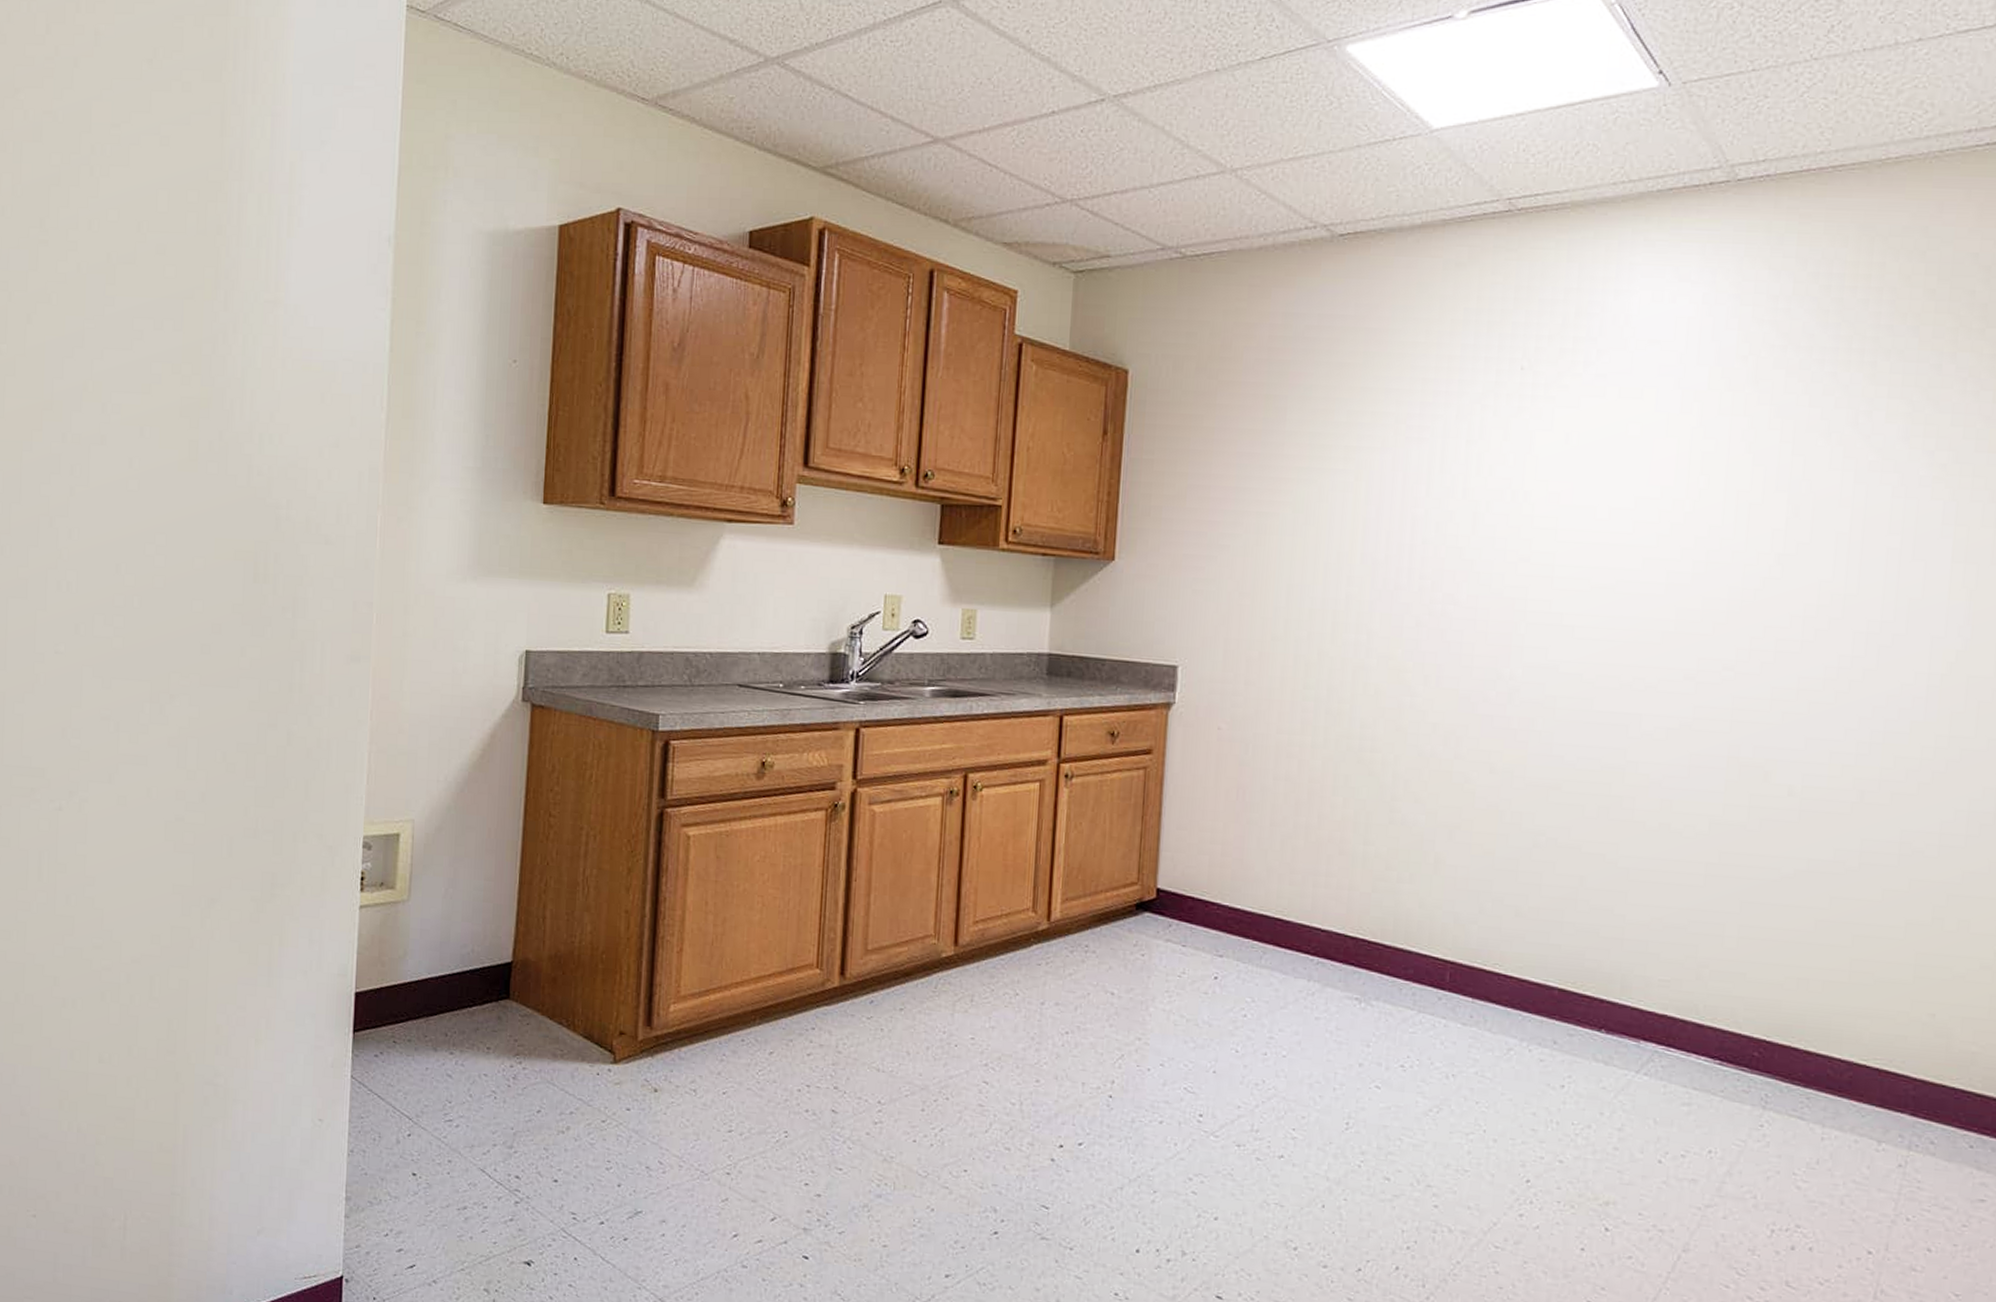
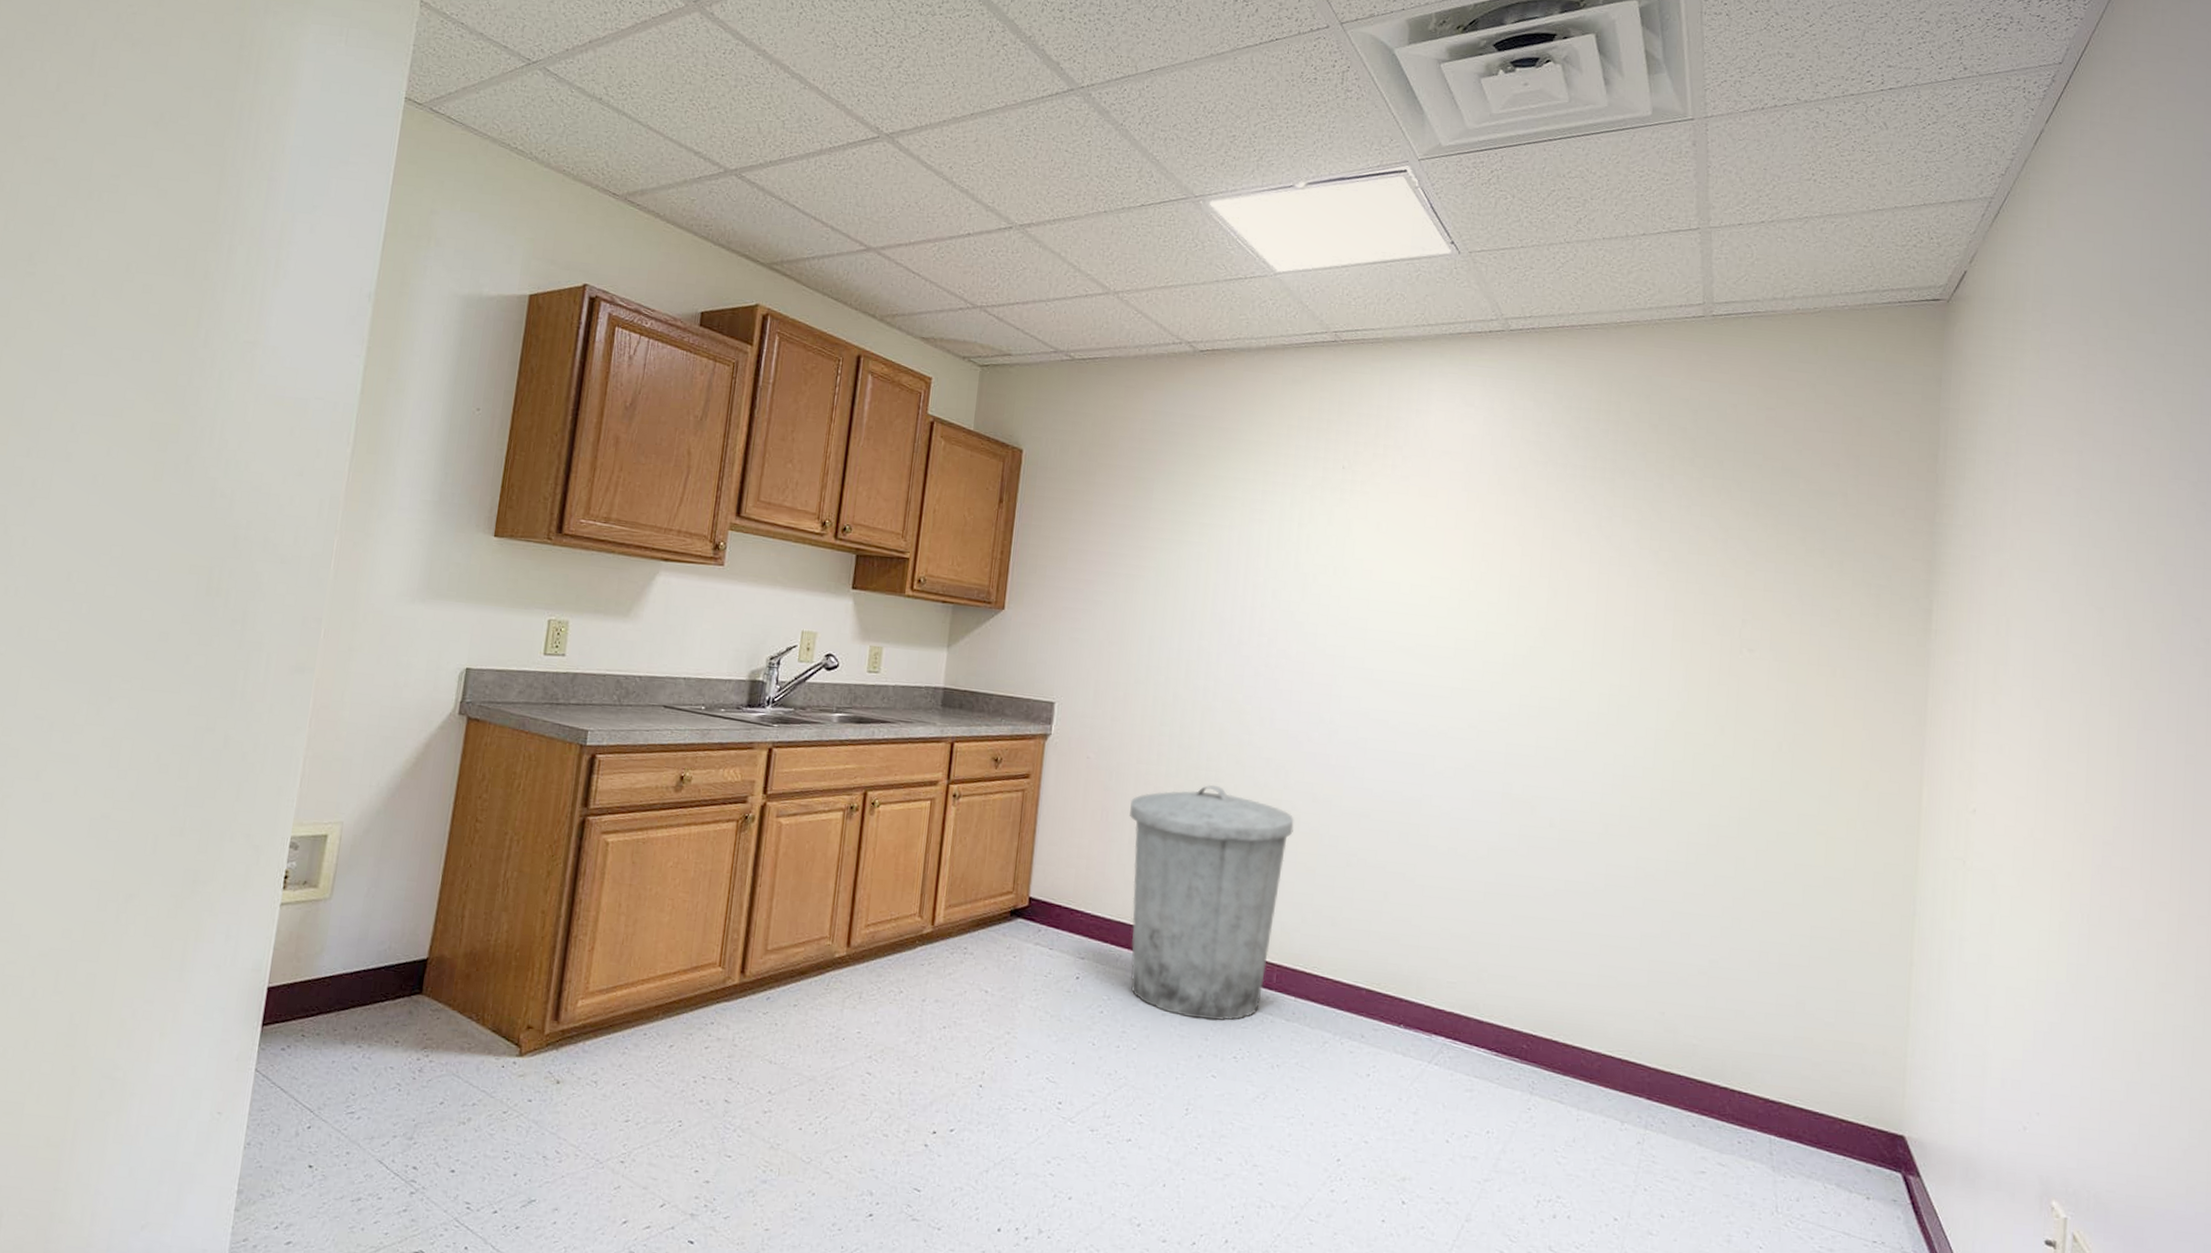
trash can: none [1270,755,1468,1025] -> present [1130,784,1294,1021]

